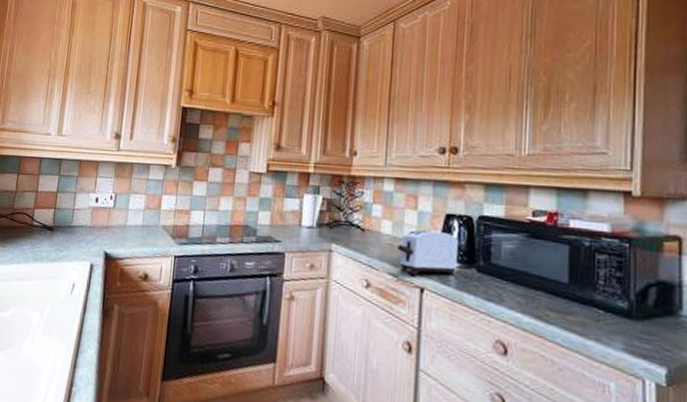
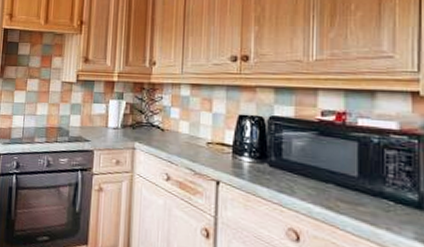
toaster: present [398,229,461,276] -> none [195,129,253,170]

